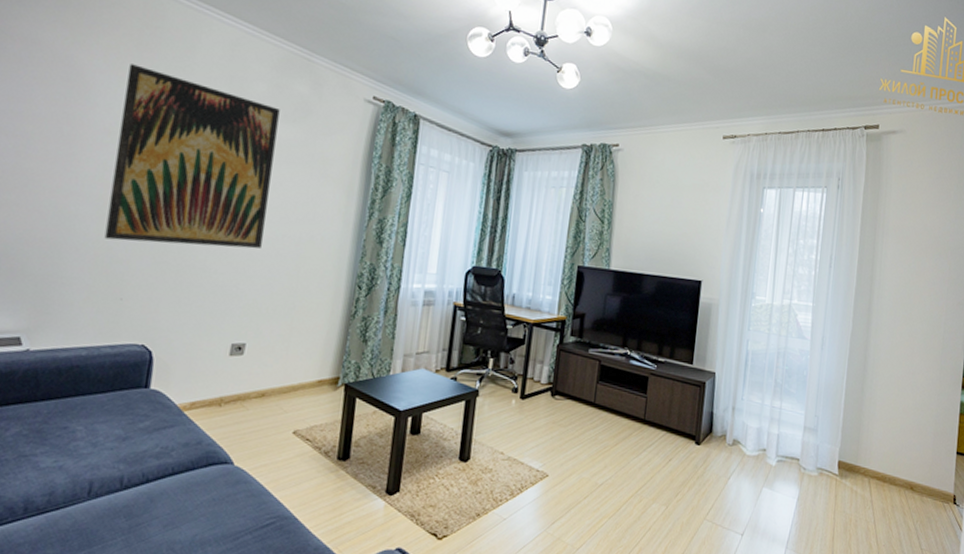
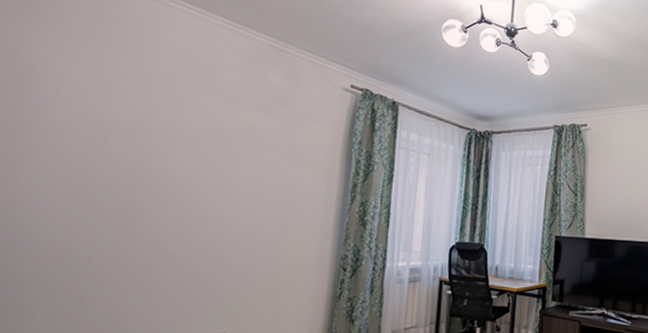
wall art: present [104,64,280,249] -> none [61,56,254,238]

